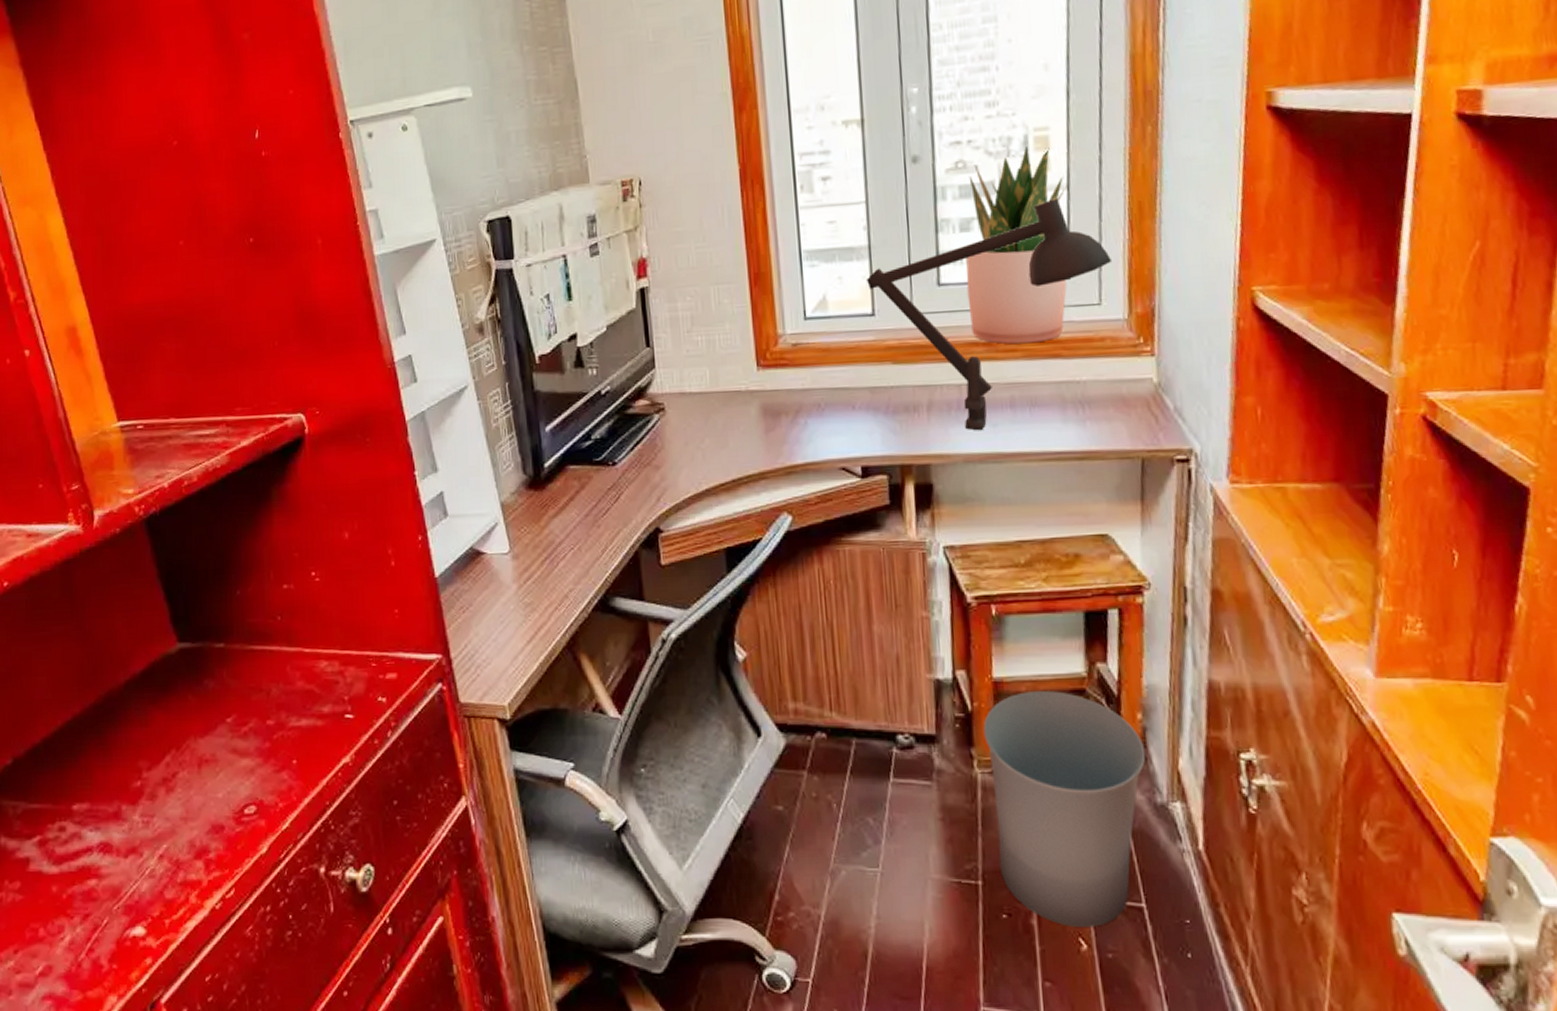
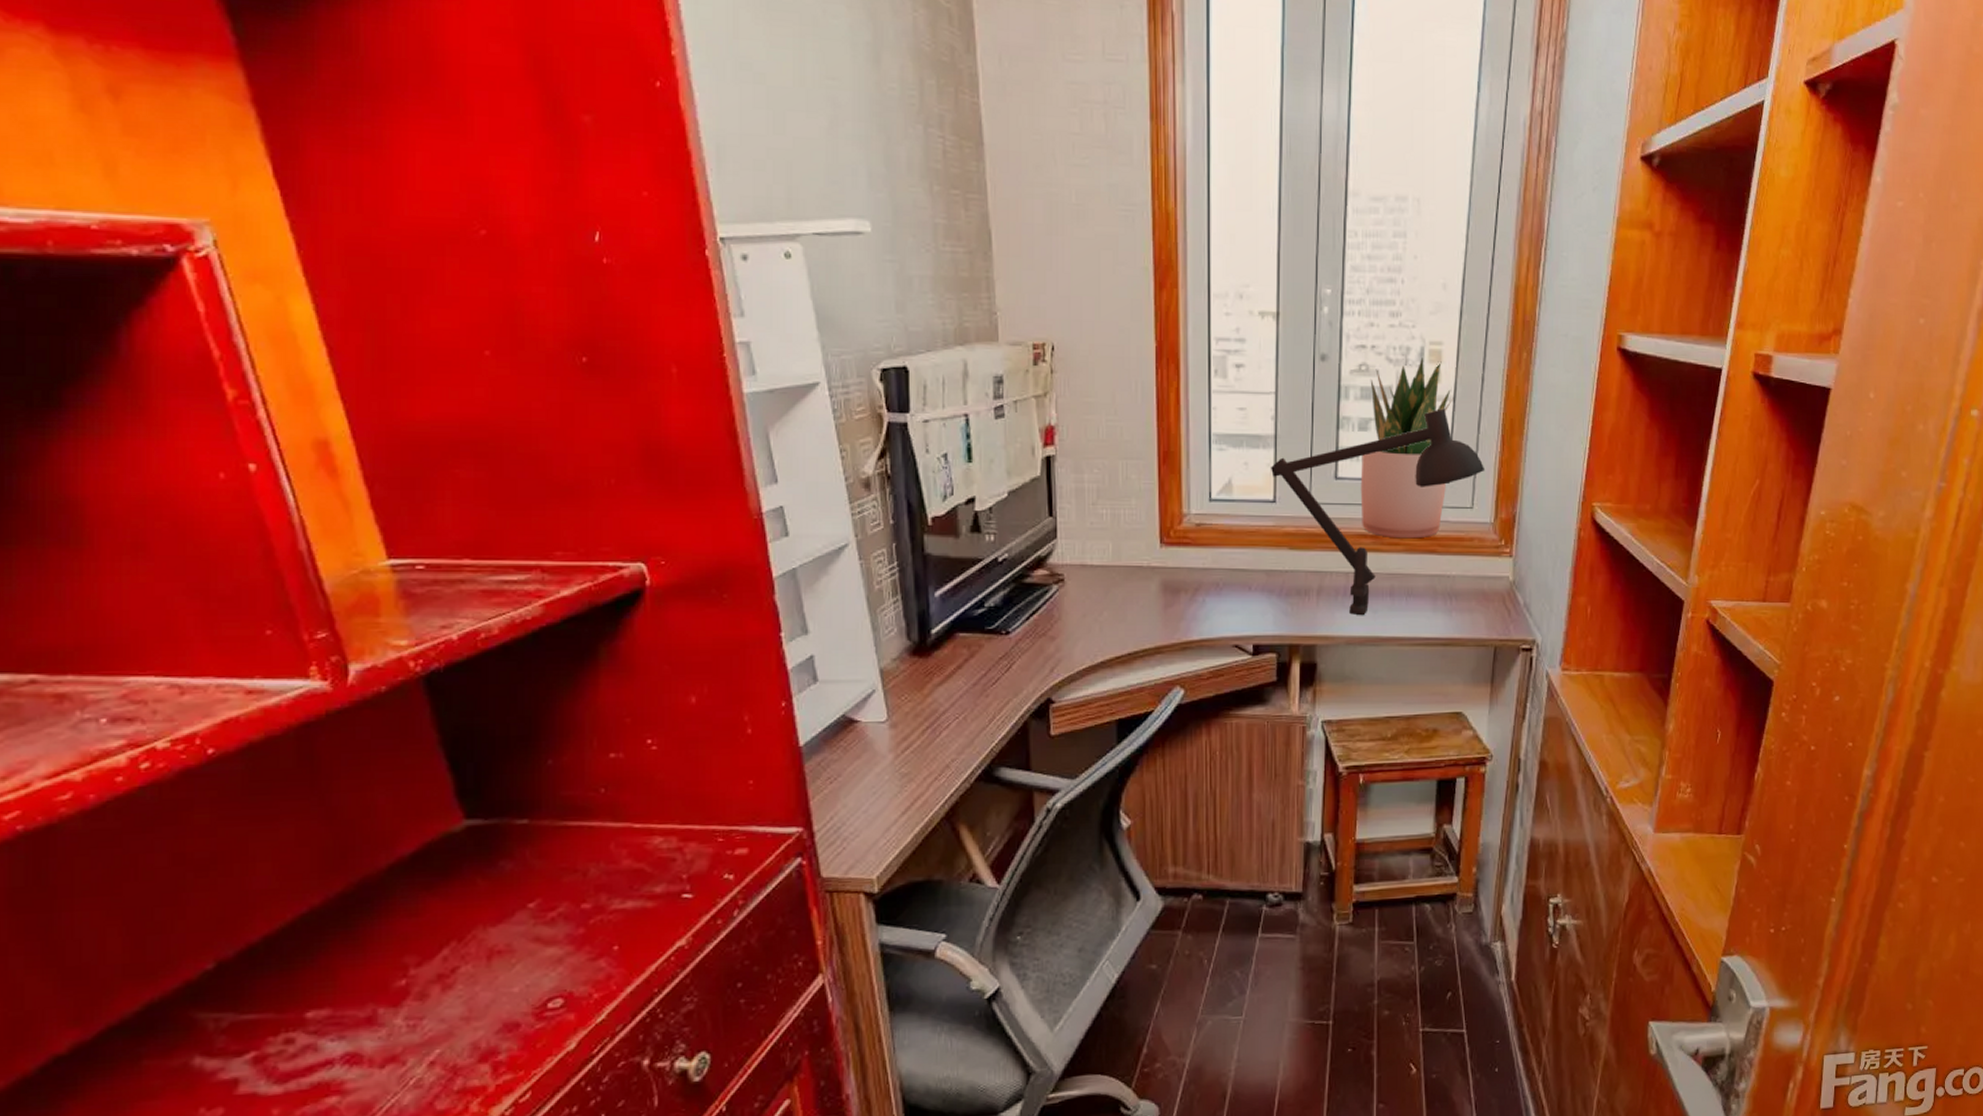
waste bin: present [983,691,1146,927] -> none [1344,850,1477,1055]

